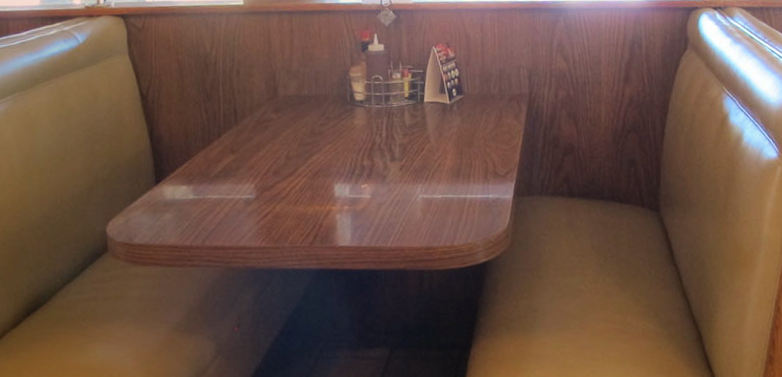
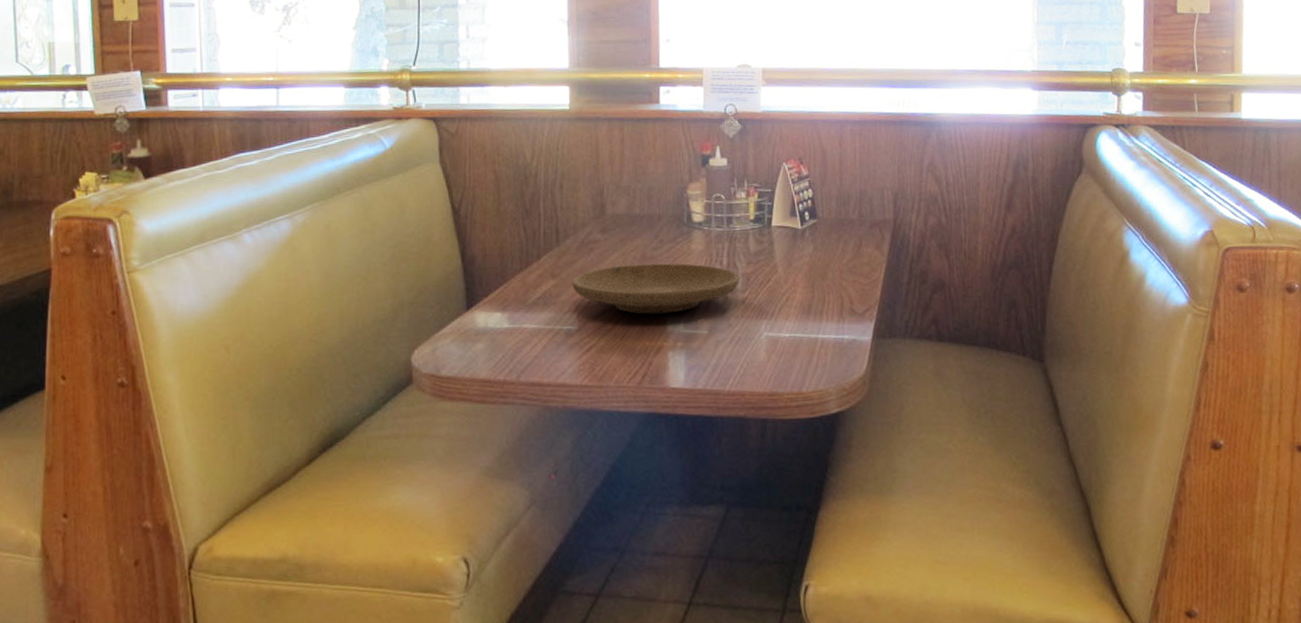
plate: none [248,137,398,183] -> present [571,263,740,314]

